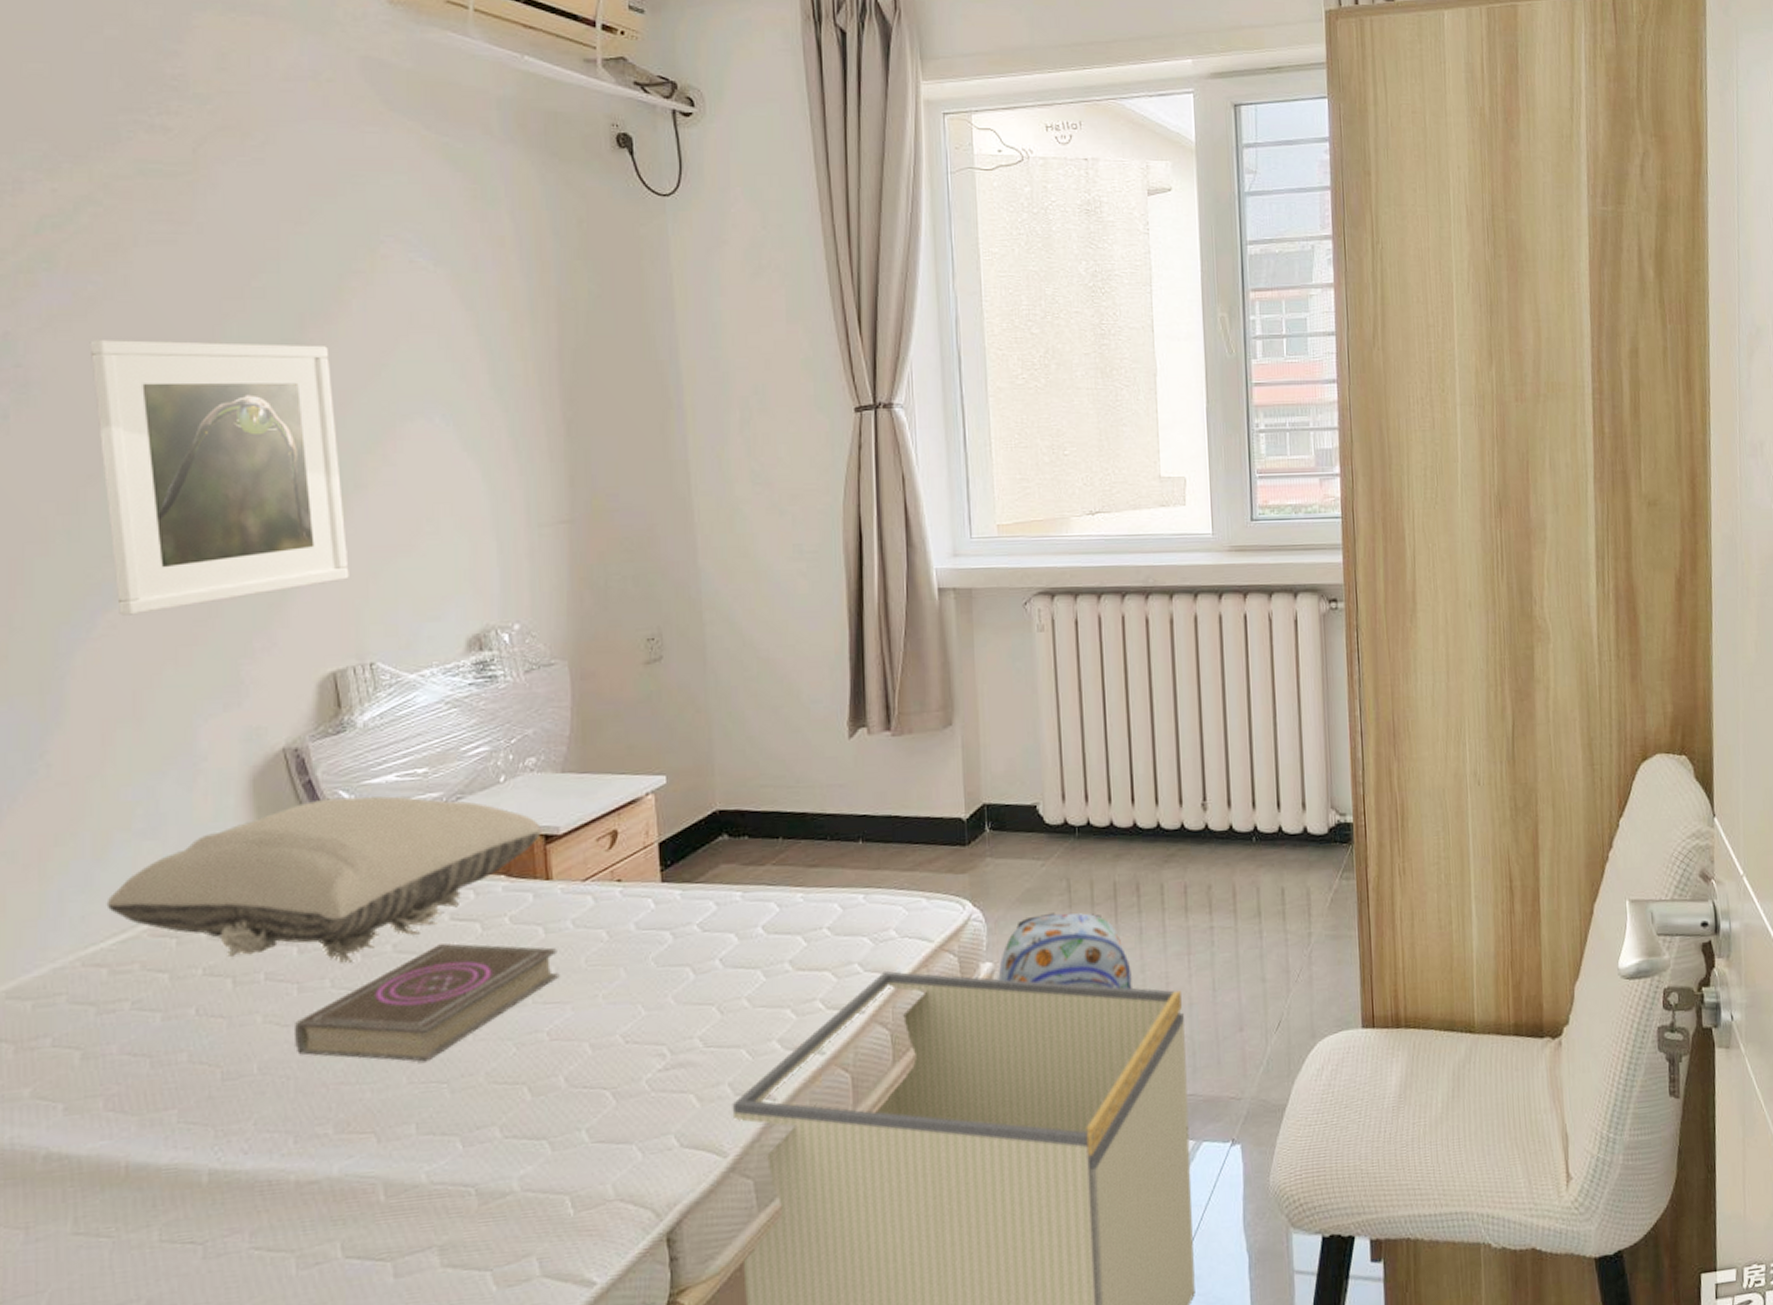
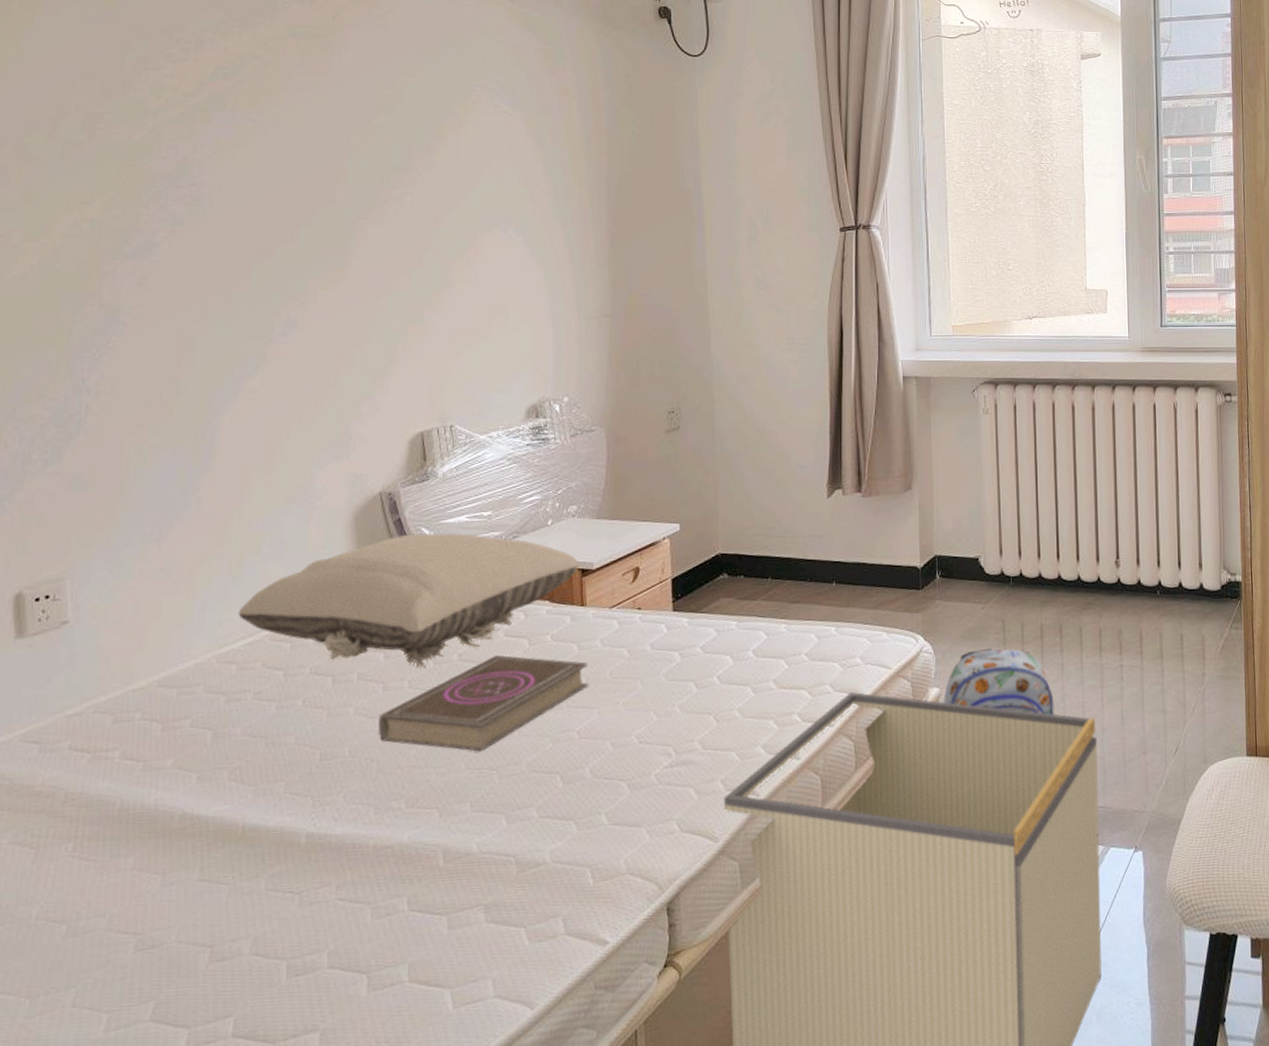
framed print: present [89,340,349,616] -> none [247,165,437,383]

